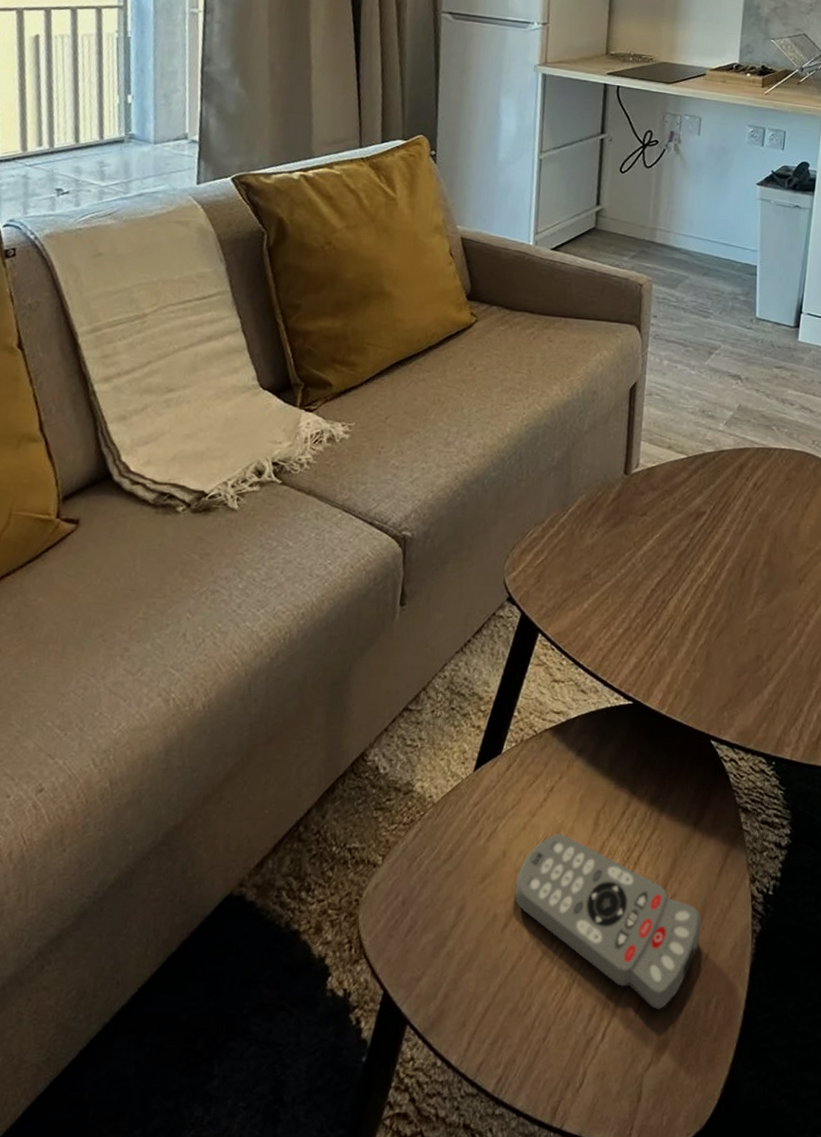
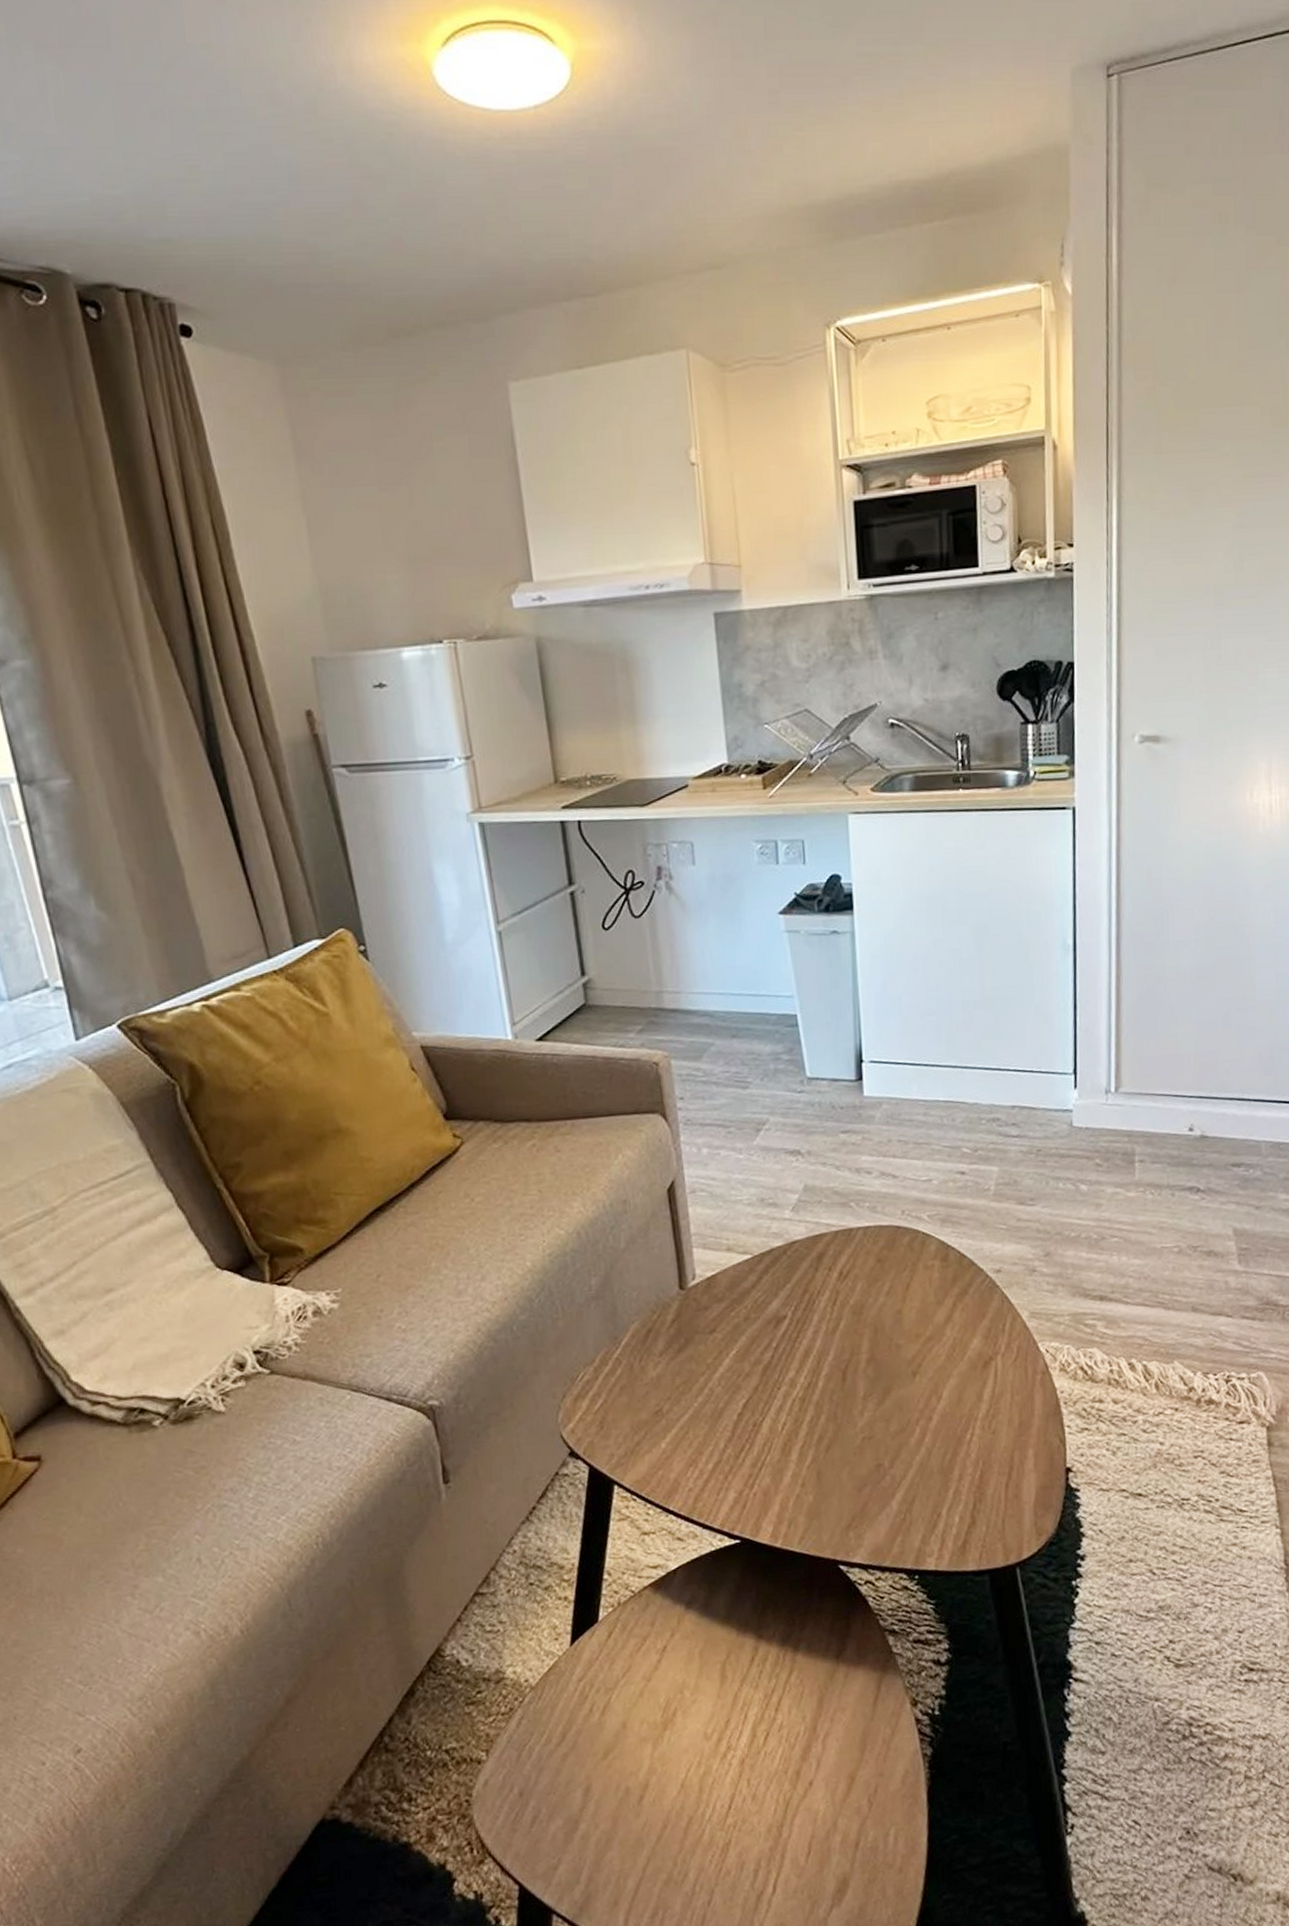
remote control: present [514,833,702,1009] -> none [643,1693,864,1852]

